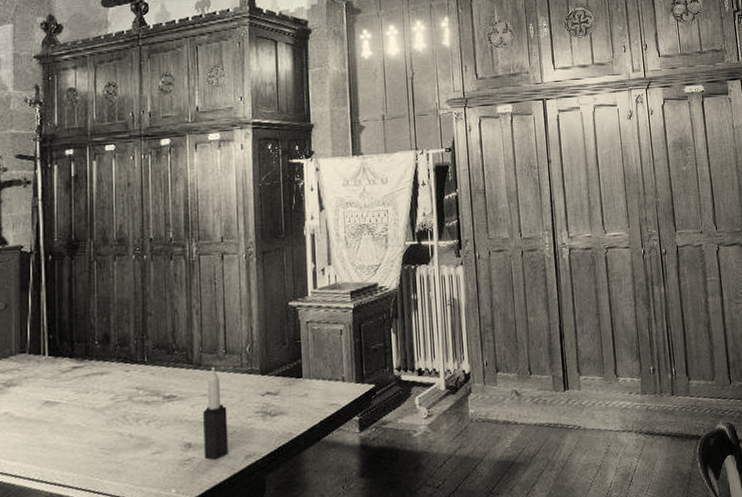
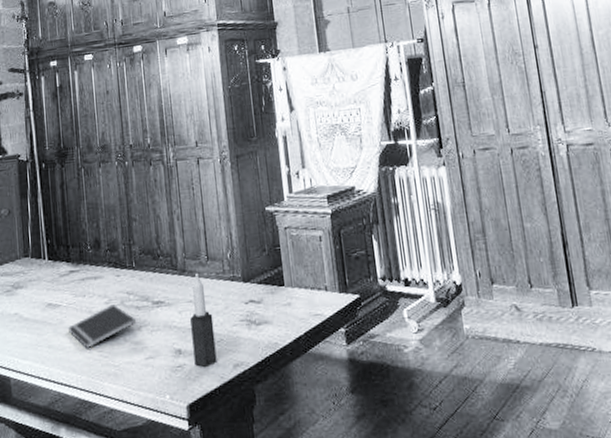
notepad: none [67,400,143,447] -> present [69,305,136,349]

